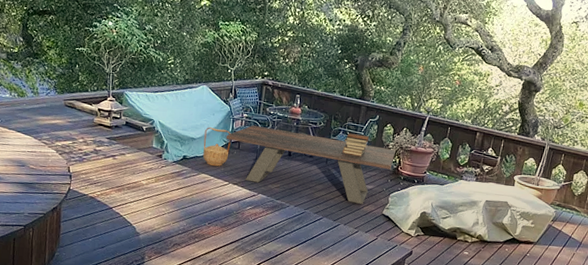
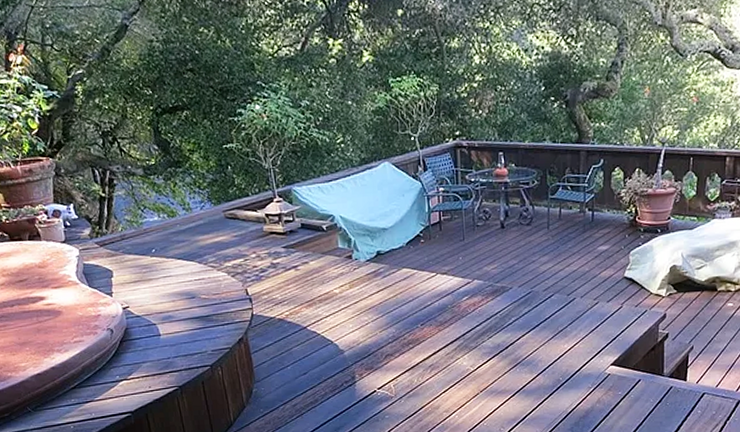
basket: present [203,127,231,166] -> none [396,210,431,257]
coffee table: present [226,125,395,204] -> none [423,197,629,270]
book stack: present [342,133,369,157] -> none [565,186,595,214]

